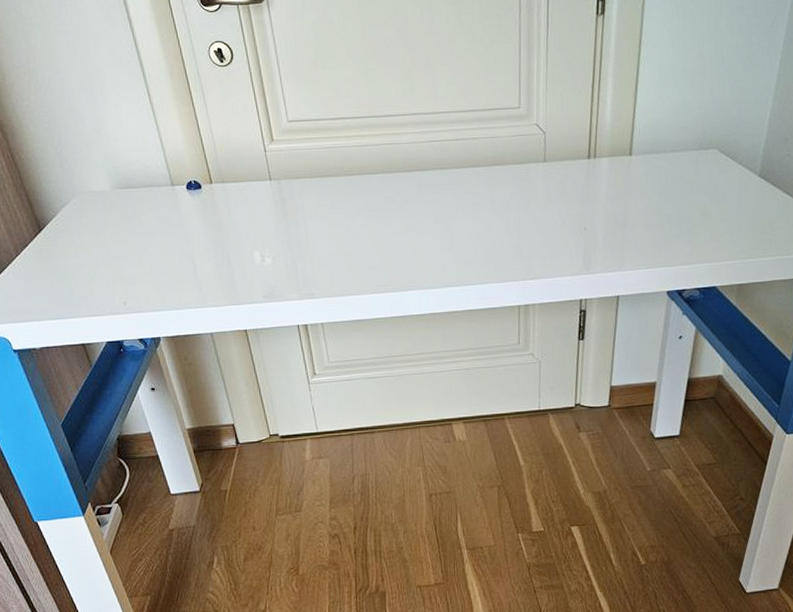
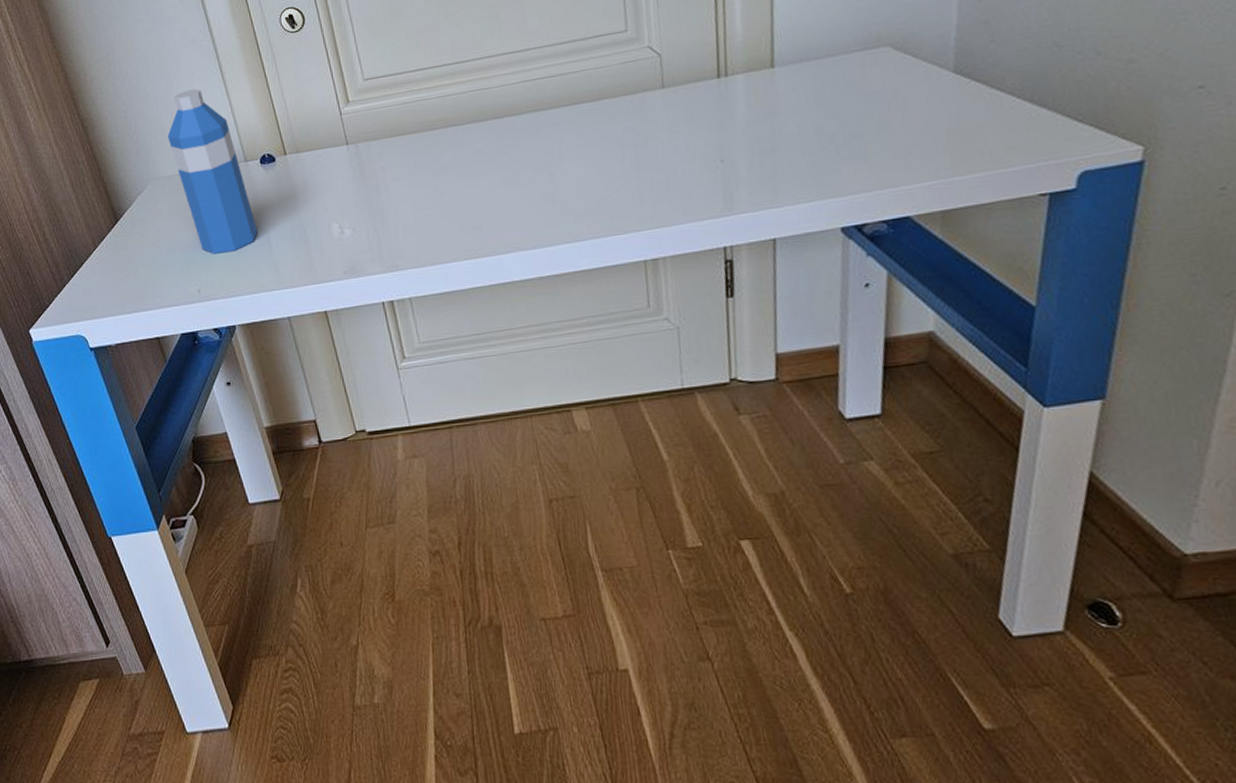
water bottle: none [93,109,183,270] -> present [167,89,257,254]

